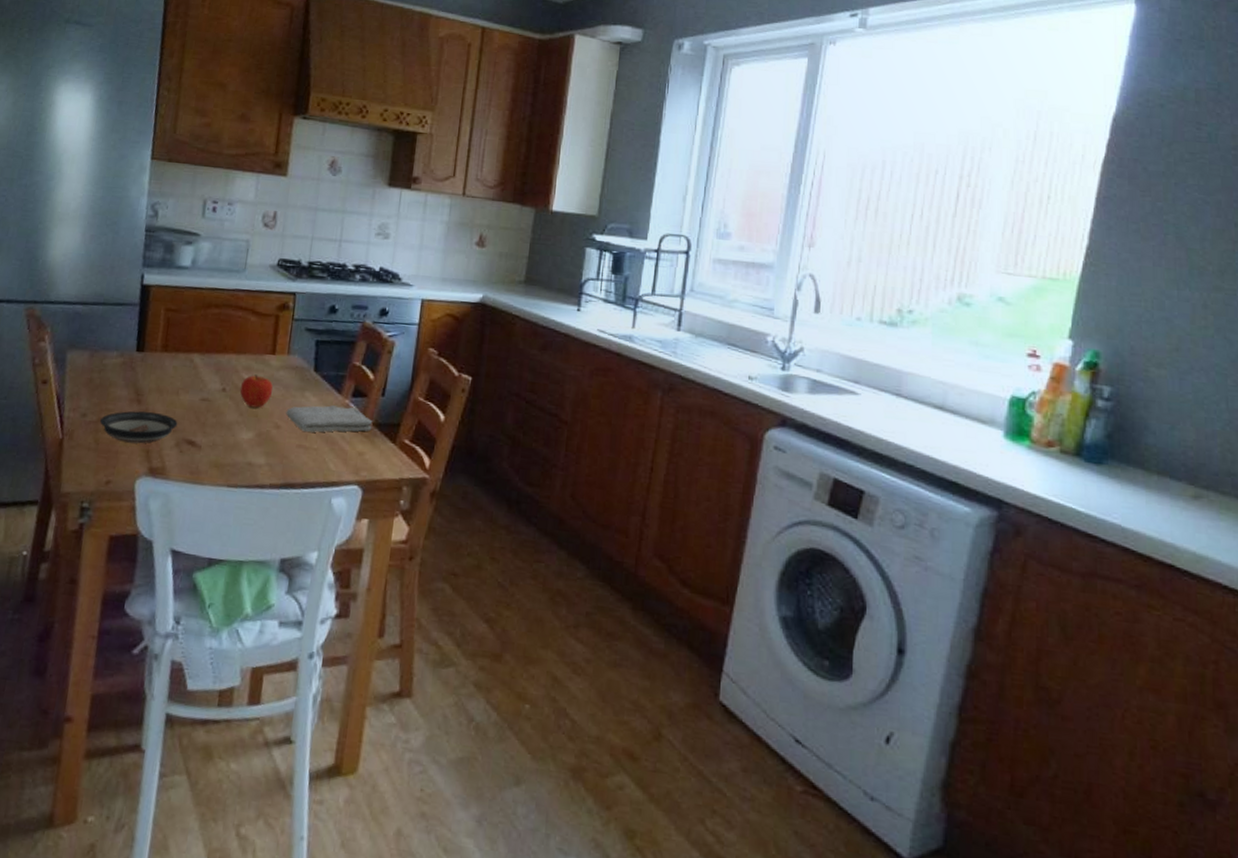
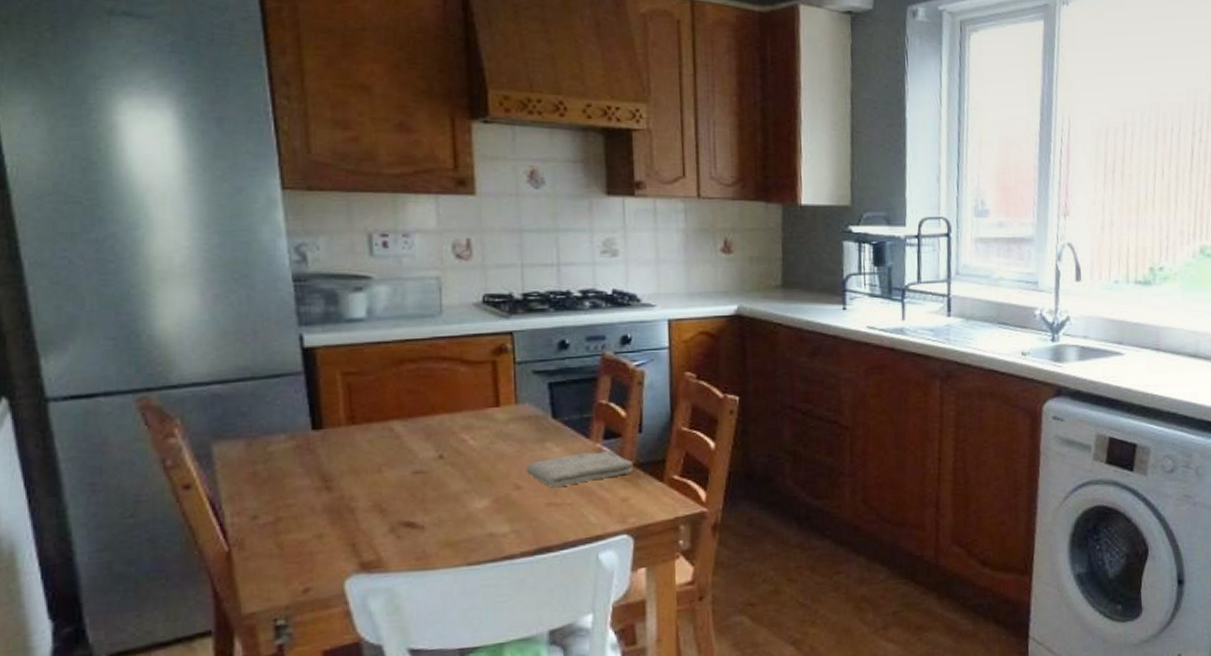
saucer: present [99,411,178,444] -> none [278,498,388,540]
fruit: present [239,374,274,408] -> none [461,433,505,472]

